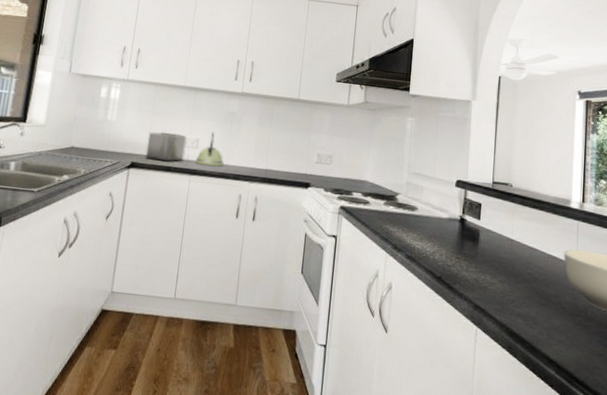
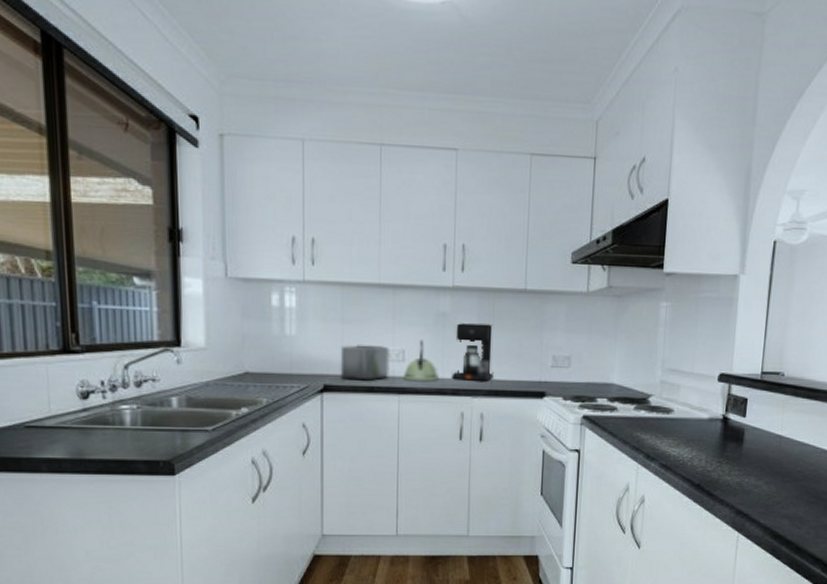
coffee maker: none [234,121,271,171] -> present [452,323,494,383]

